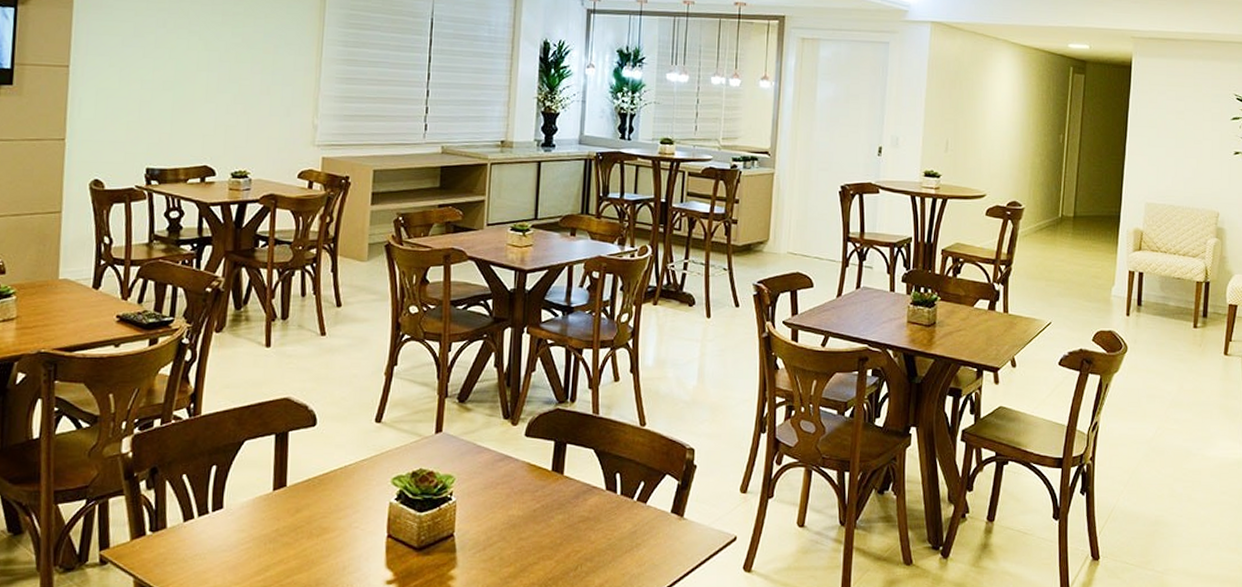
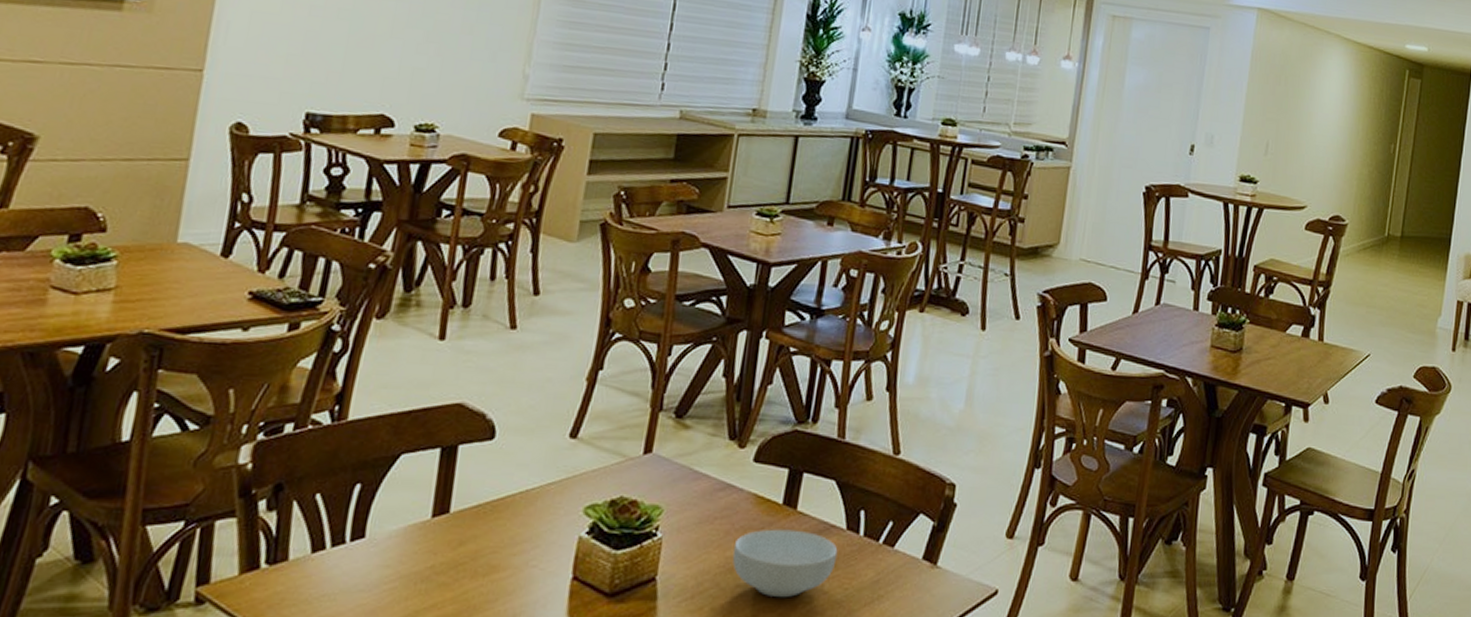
cereal bowl: none [514,491,600,547] -> present [732,529,838,597]

